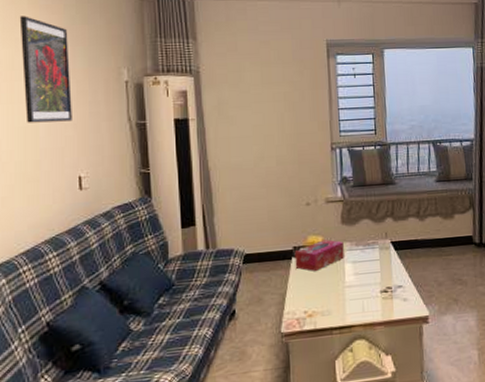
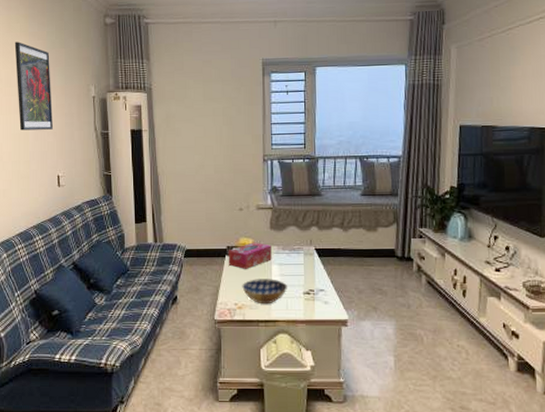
bowl: none [312,279,363,309] -> present [242,279,287,305]

